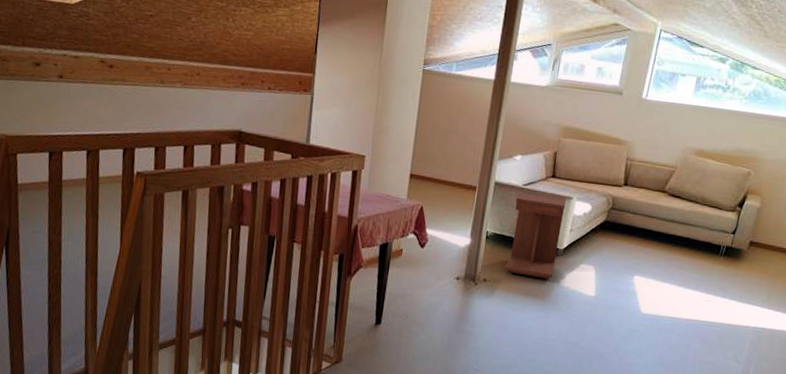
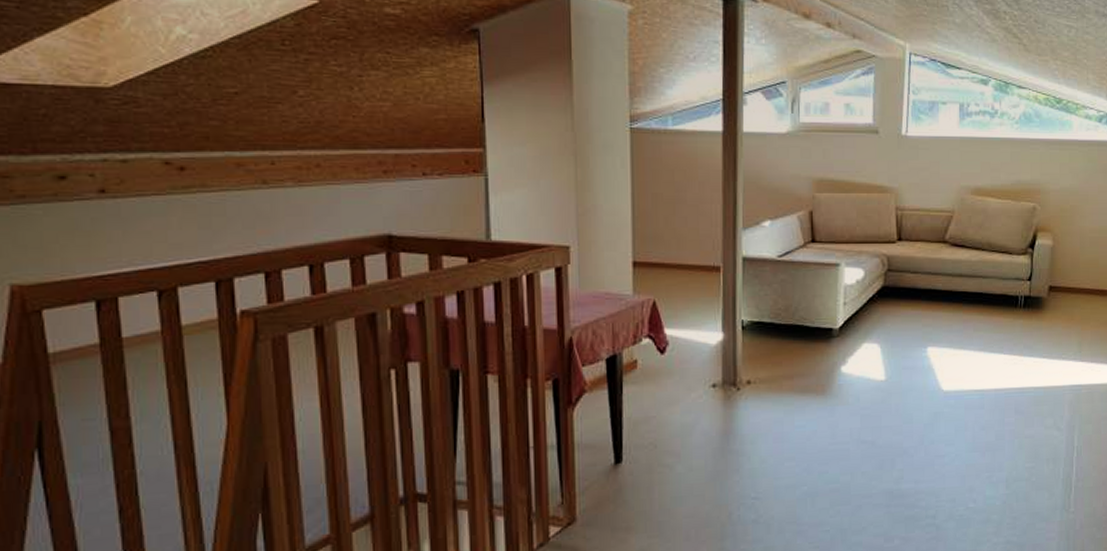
side table: present [505,191,567,279] -> none [771,264,833,368]

